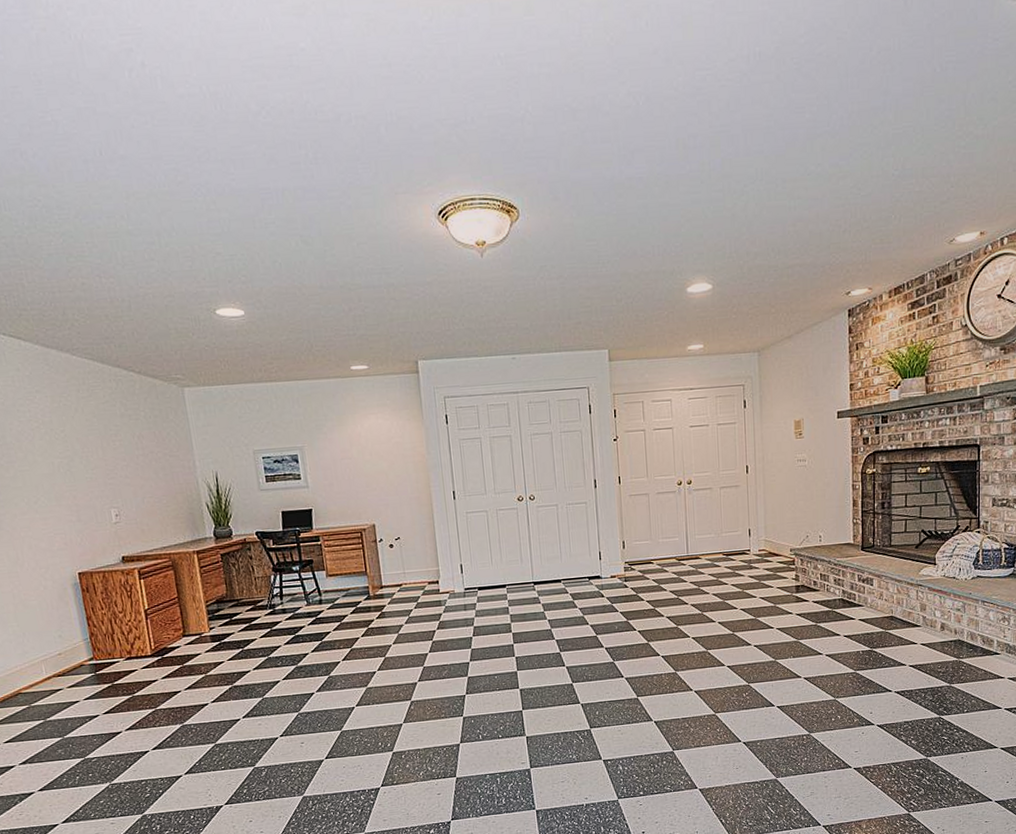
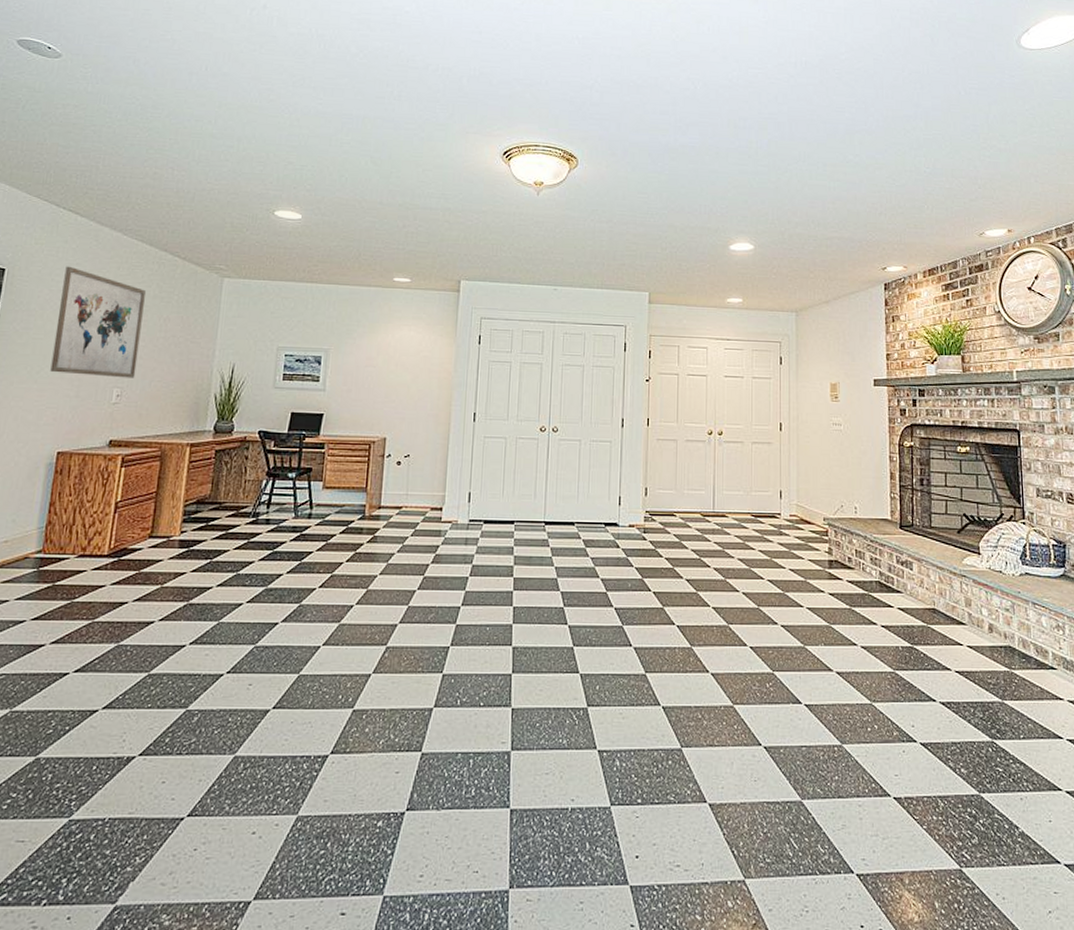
wall art: none [26,394,127,501] -> present [50,266,146,378]

